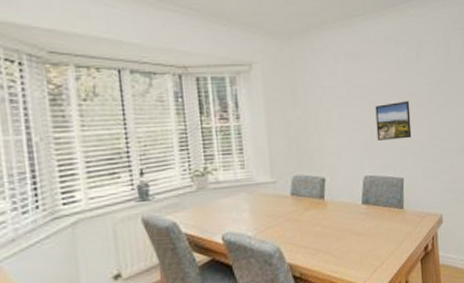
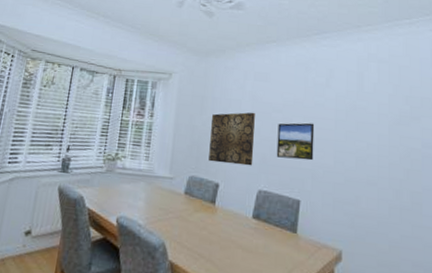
wall art: none [305,97,356,157] -> present [208,112,255,166]

